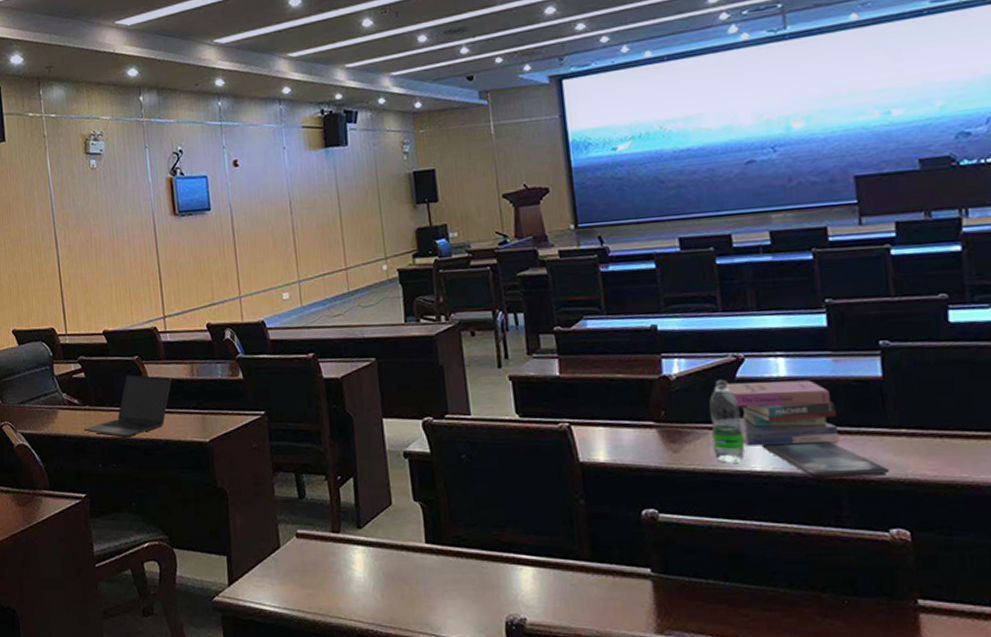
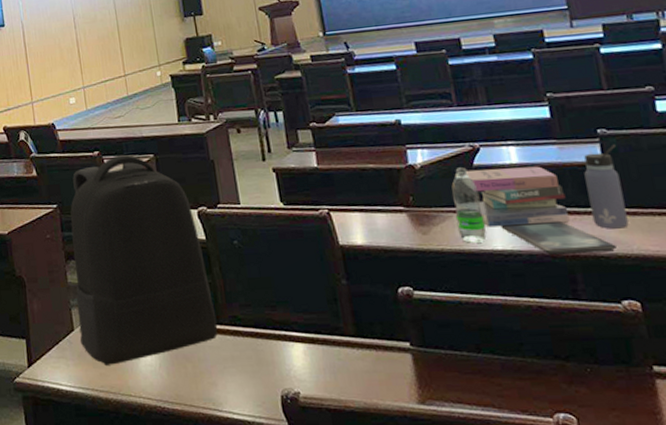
backpack: none [280,357,440,585] -> present [70,154,218,365]
water bottle: none [860,357,905,451] -> present [584,144,629,229]

